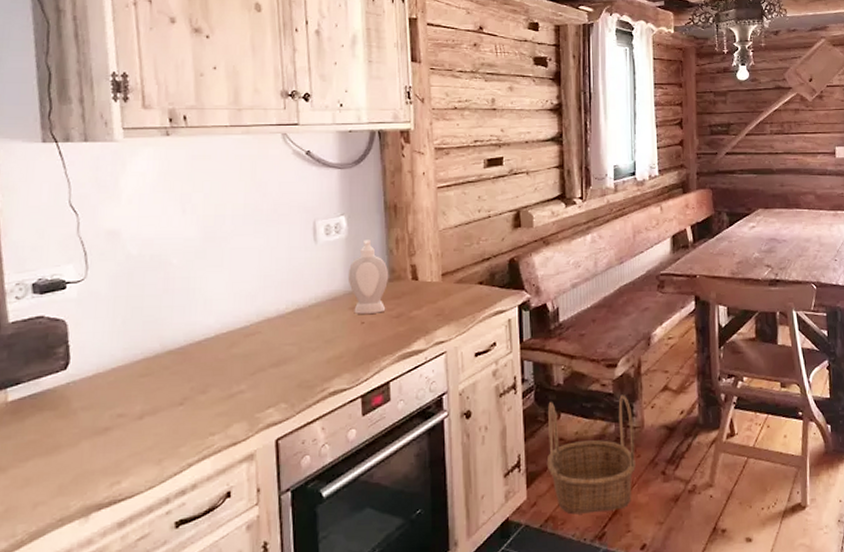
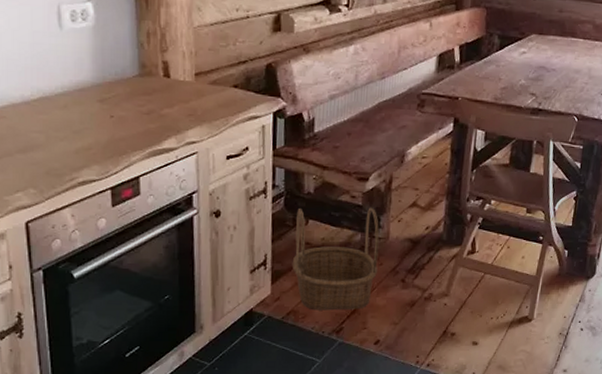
soap bottle: present [347,239,389,314] -> none [95,30,140,108]

